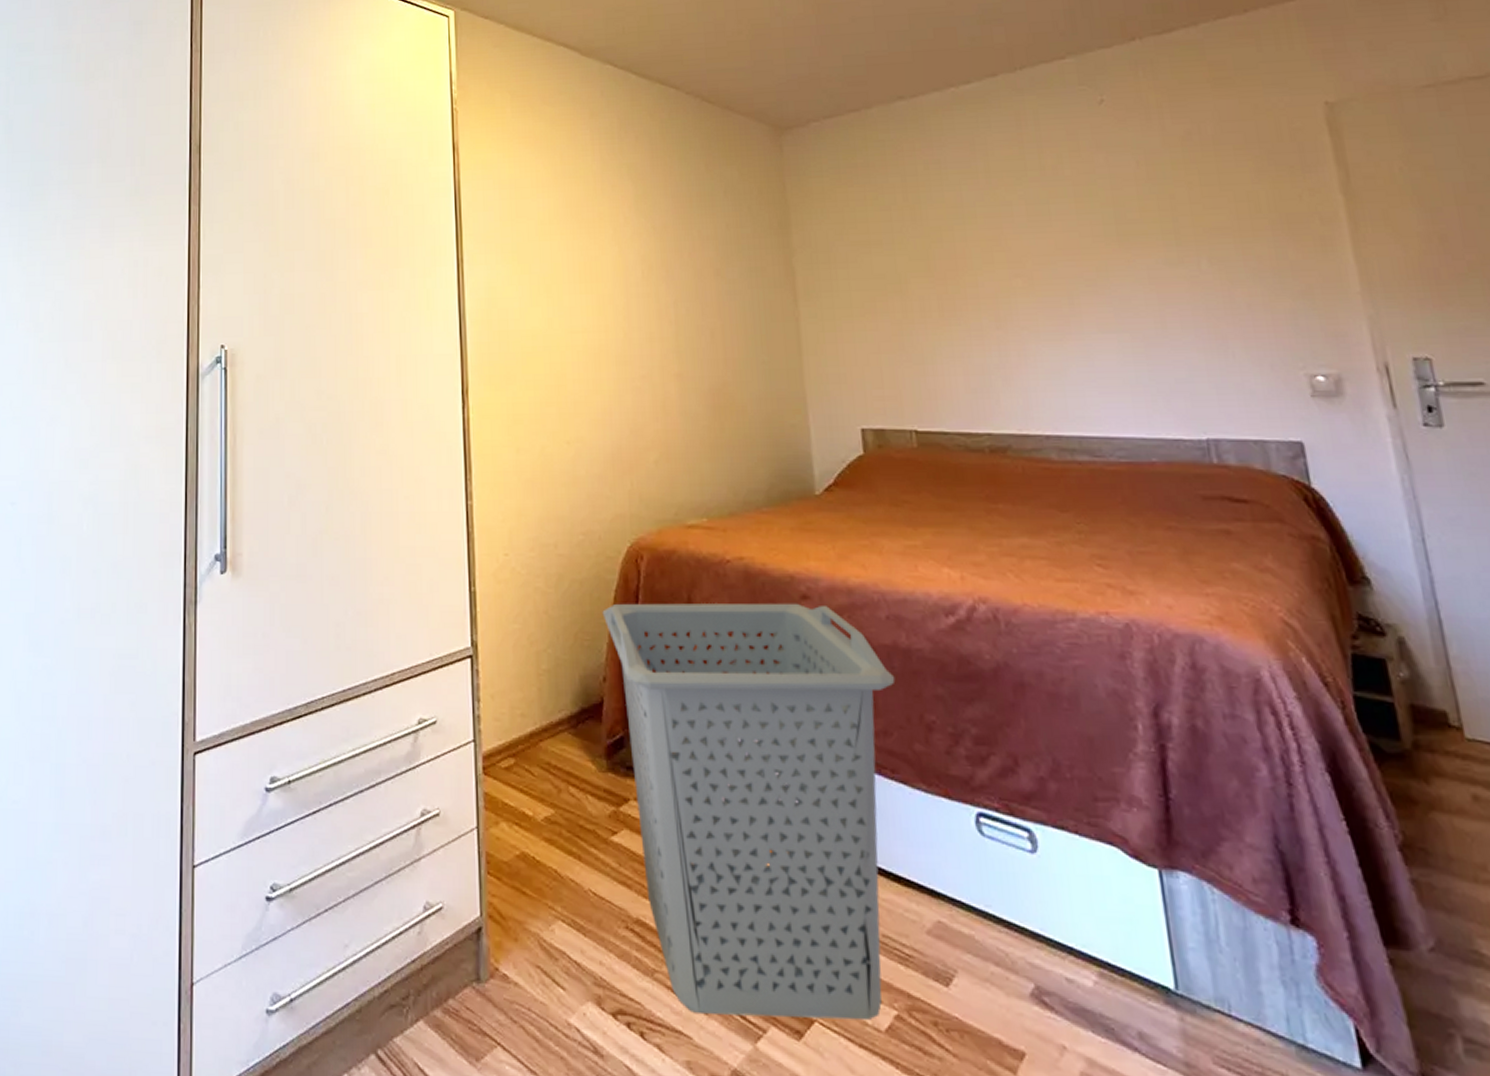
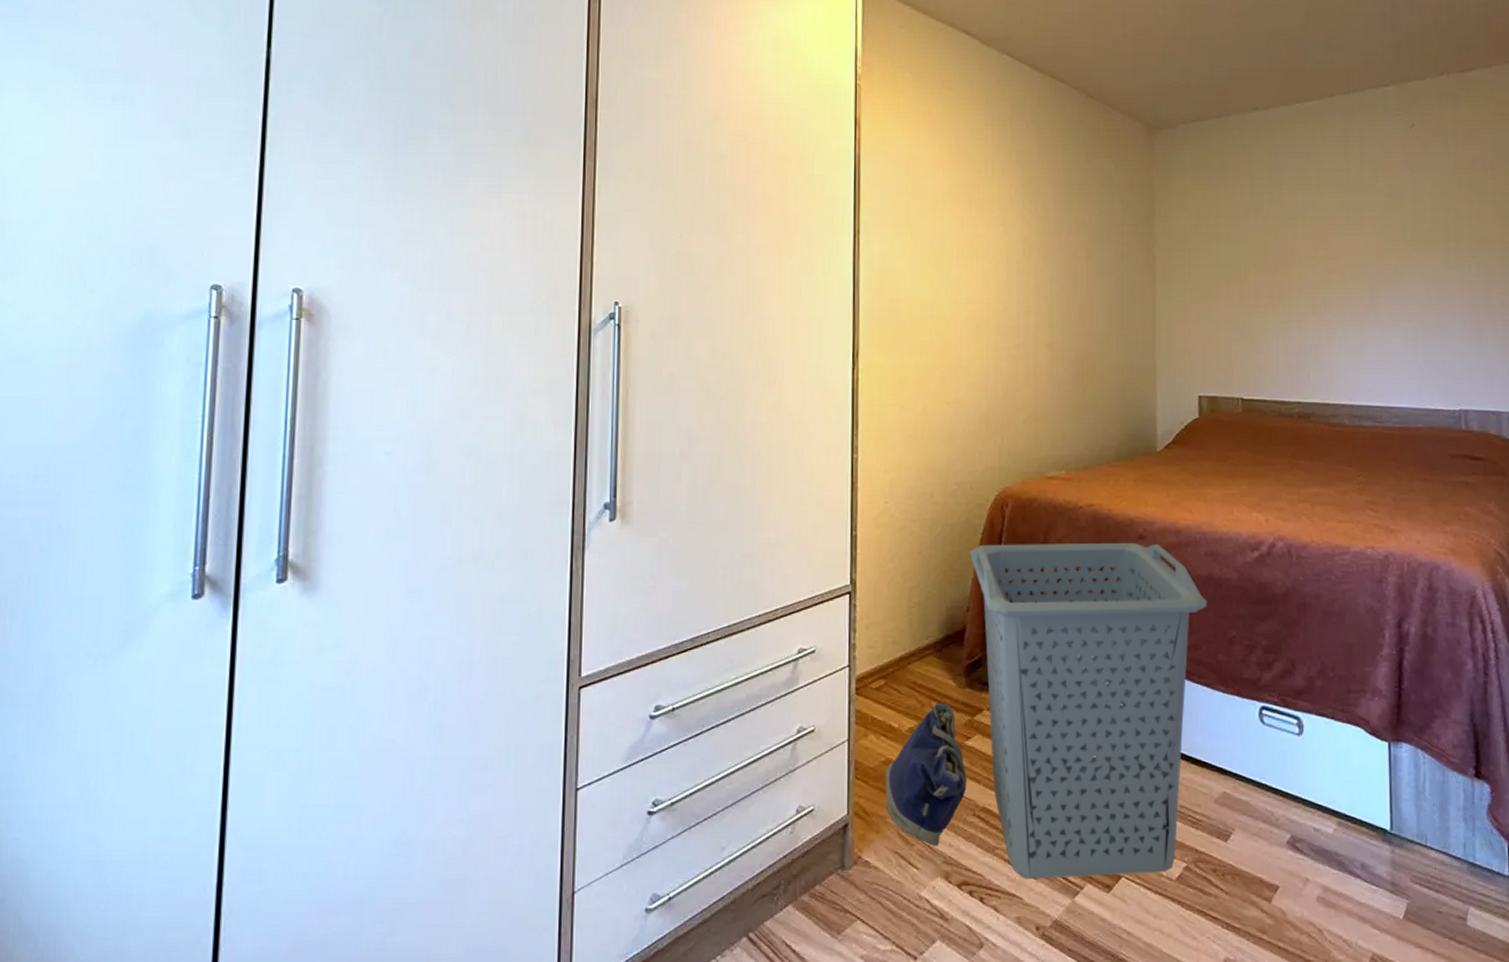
tote bag: none [520,788,616,963] -> present [884,702,967,846]

